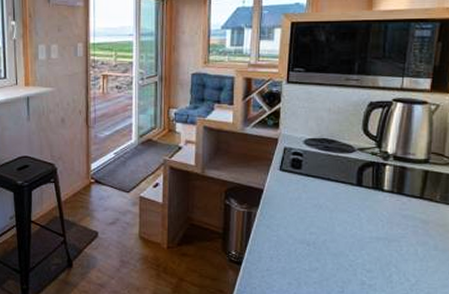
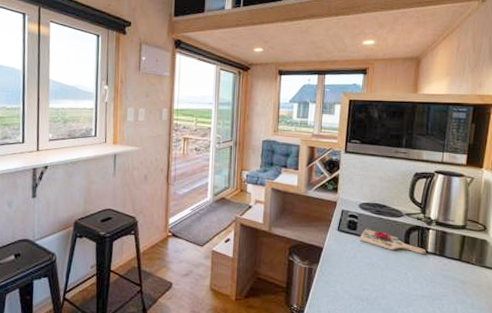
cutting board: none [304,165,383,192] -> present [359,227,427,254]

